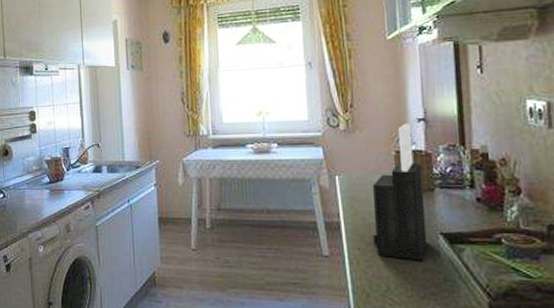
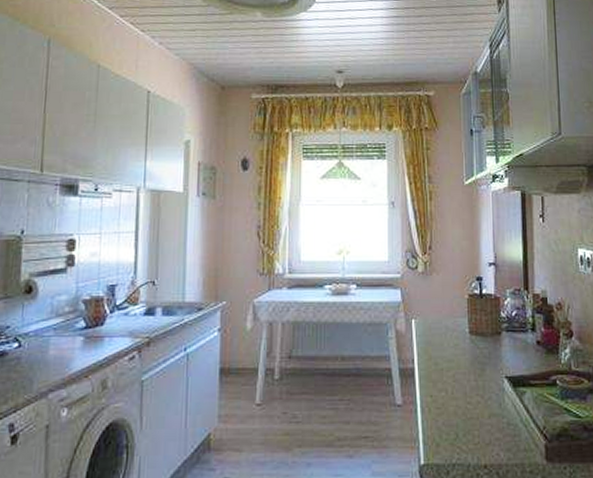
knife block: present [373,123,427,261] -> none [445,267,494,406]

